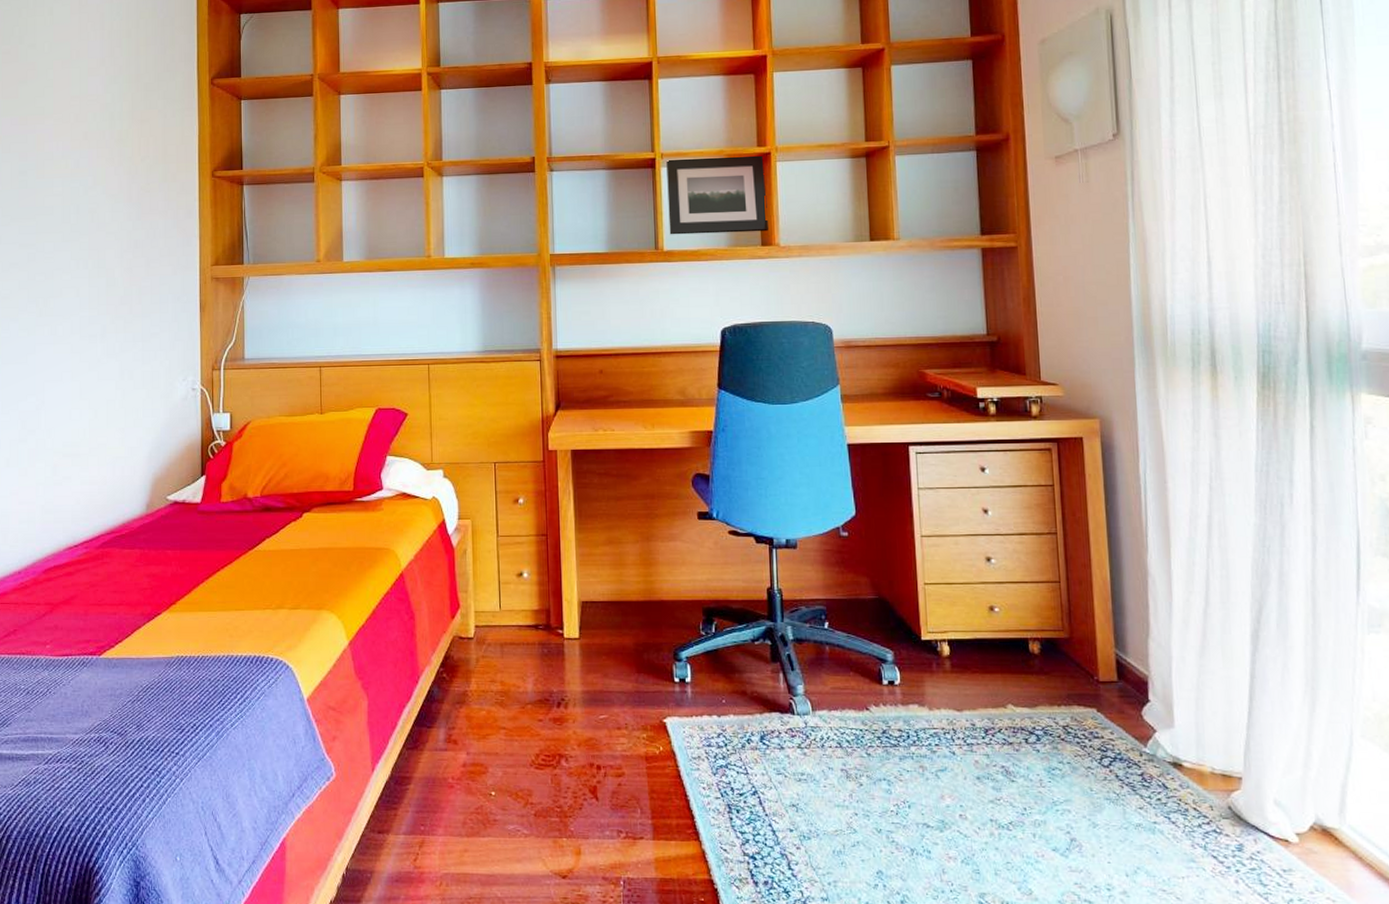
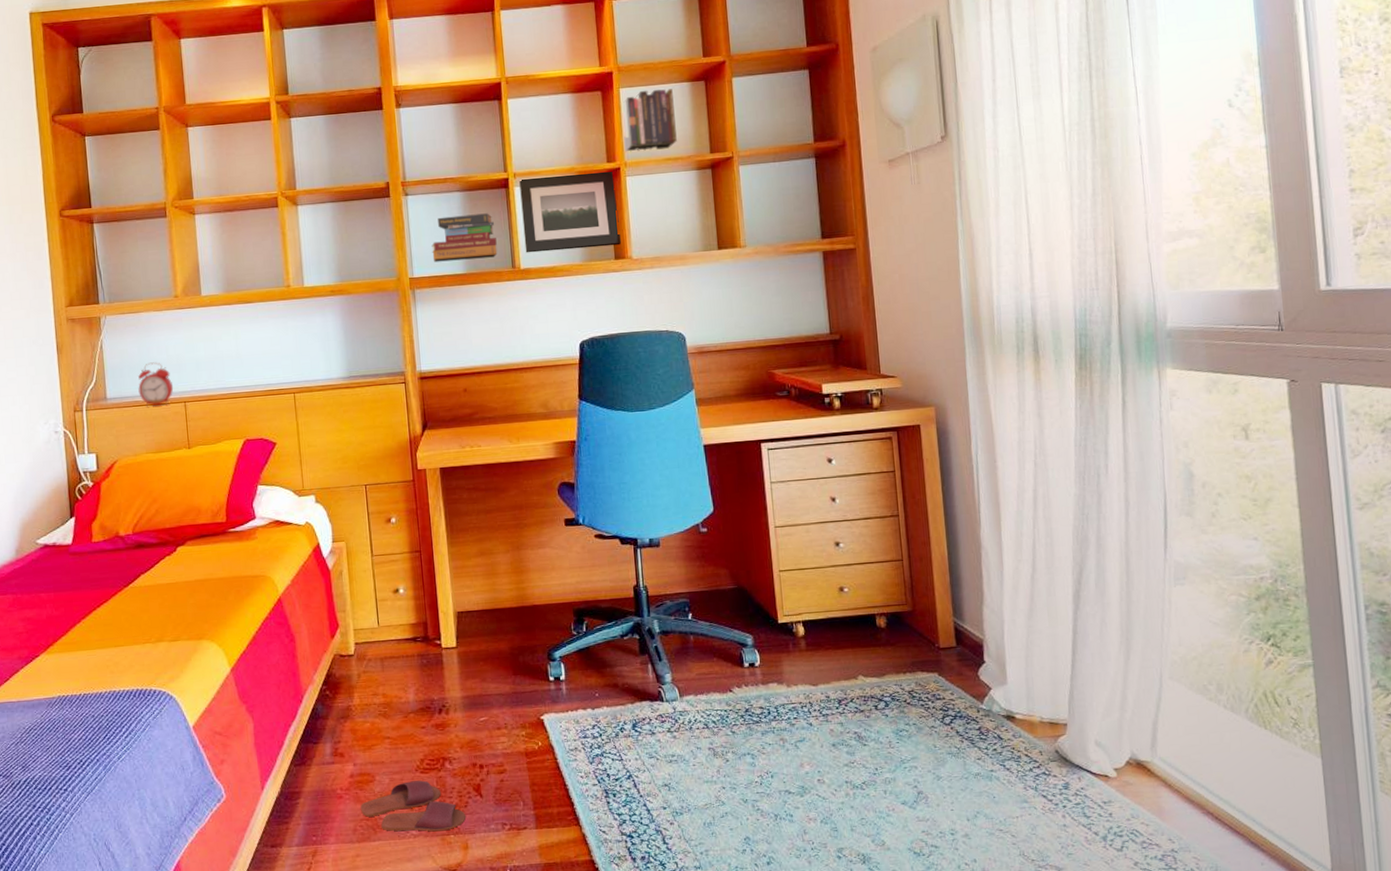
alarm clock: none [276,325,310,368] -> present [138,362,174,406]
slippers: none [472,776,579,833] -> present [360,780,465,832]
books: none [574,192,641,240] -> present [431,213,498,262]
books: none [776,74,831,137] -> present [623,89,677,152]

